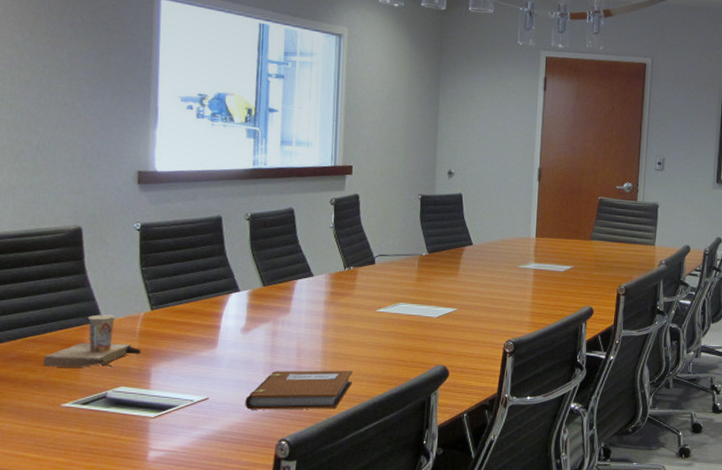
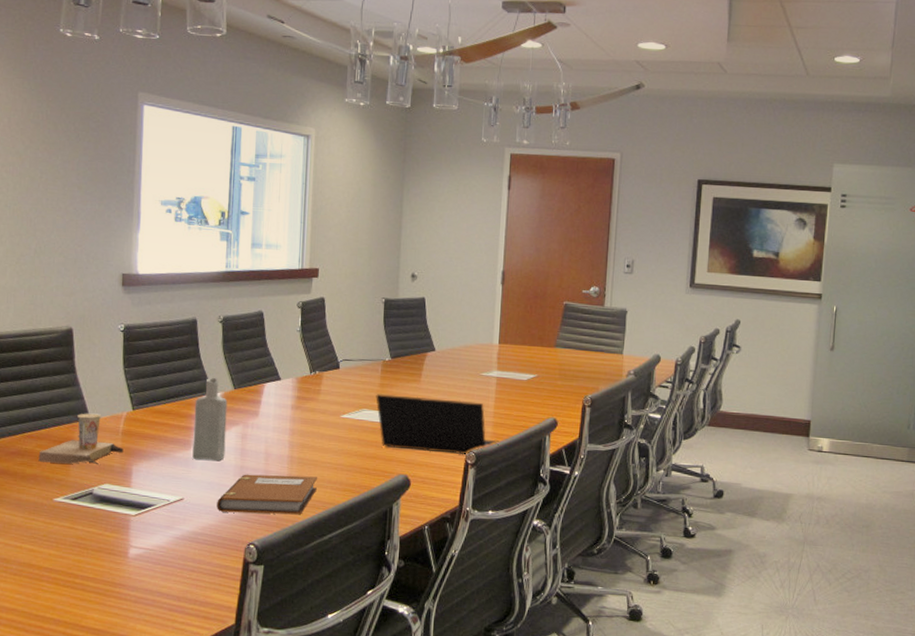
bottle: none [218,275,256,359] -> present [192,377,228,460]
laptop: none [412,288,537,345] -> present [376,394,499,455]

